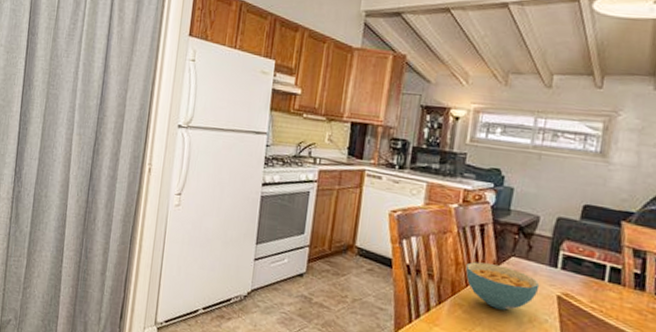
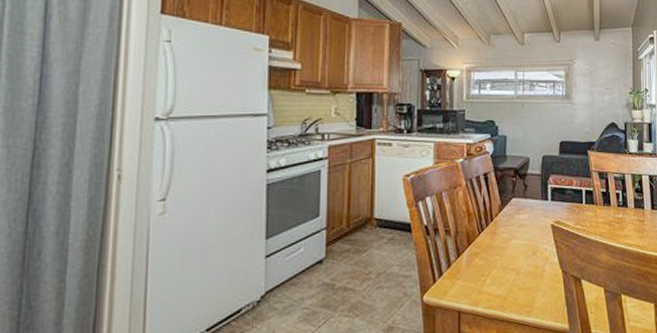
cereal bowl: present [465,261,540,310] -> none [476,208,537,249]

